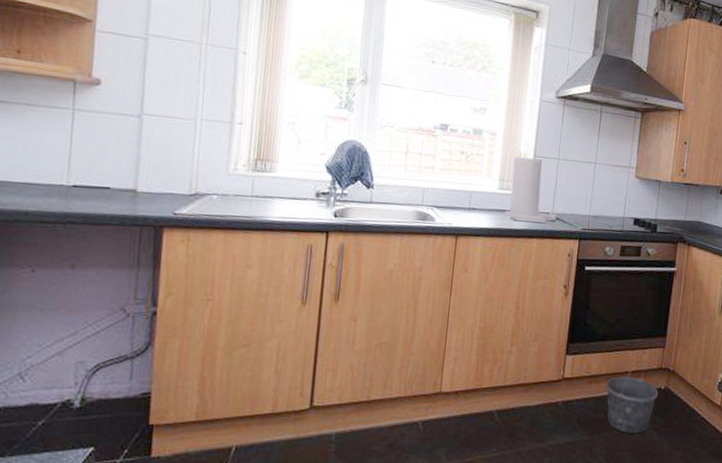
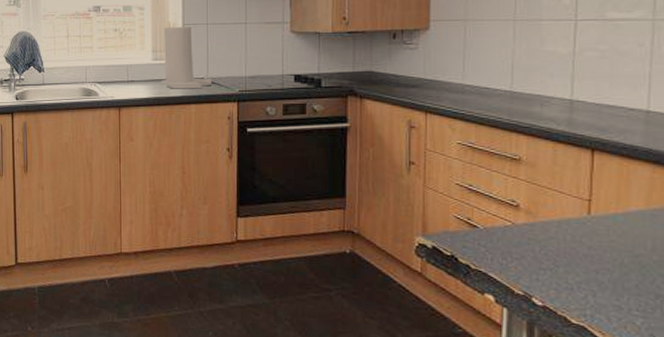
bucket: present [605,360,659,434] -> none [282,223,344,299]

